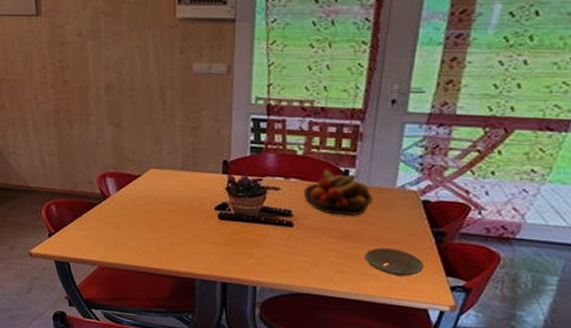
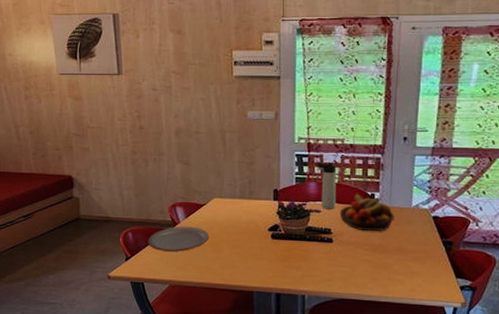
plate: none [73,200,144,230] -> present [148,226,209,252]
thermos bottle: none [276,129,303,187] -> present [316,162,337,209]
plate: present [364,247,425,277] -> none [391,257,439,280]

